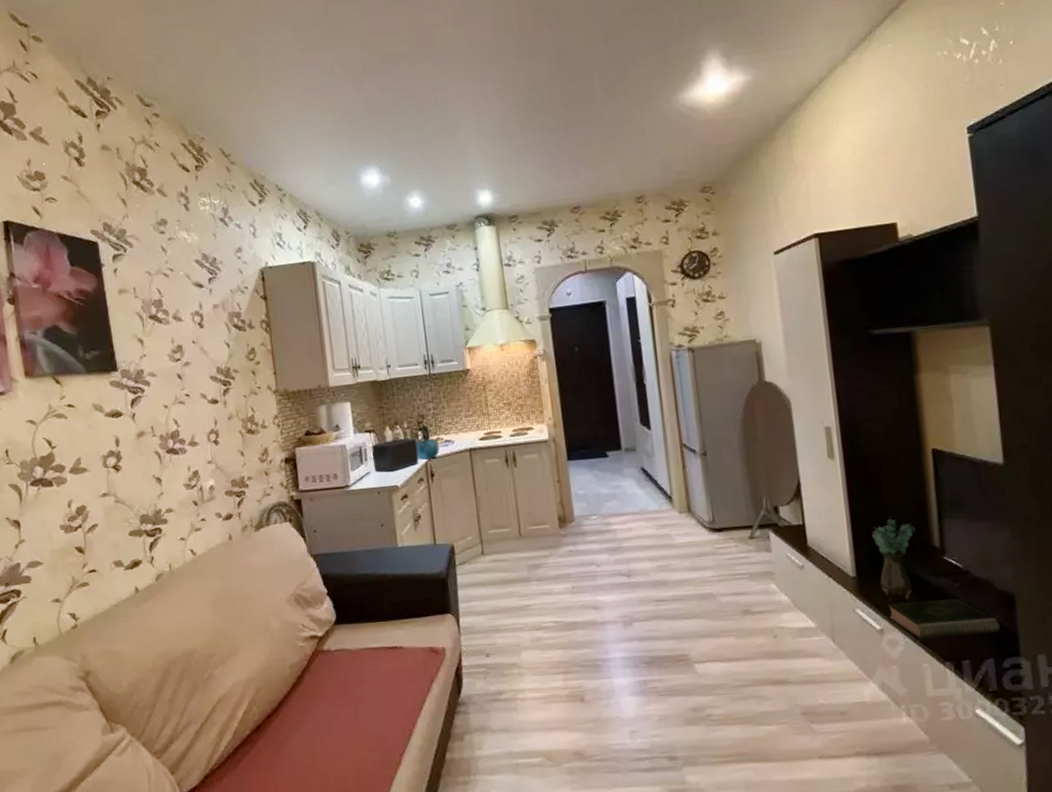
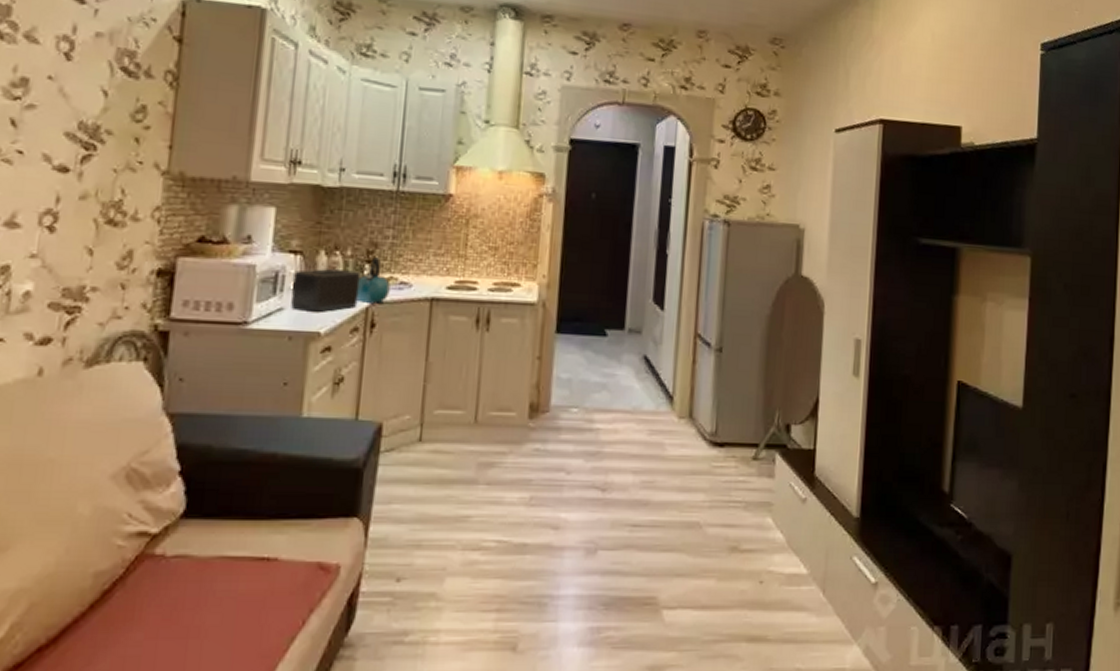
vase: present [872,516,916,602] -> none [883,451,928,552]
book: present [886,598,1000,640] -> none [885,553,993,598]

